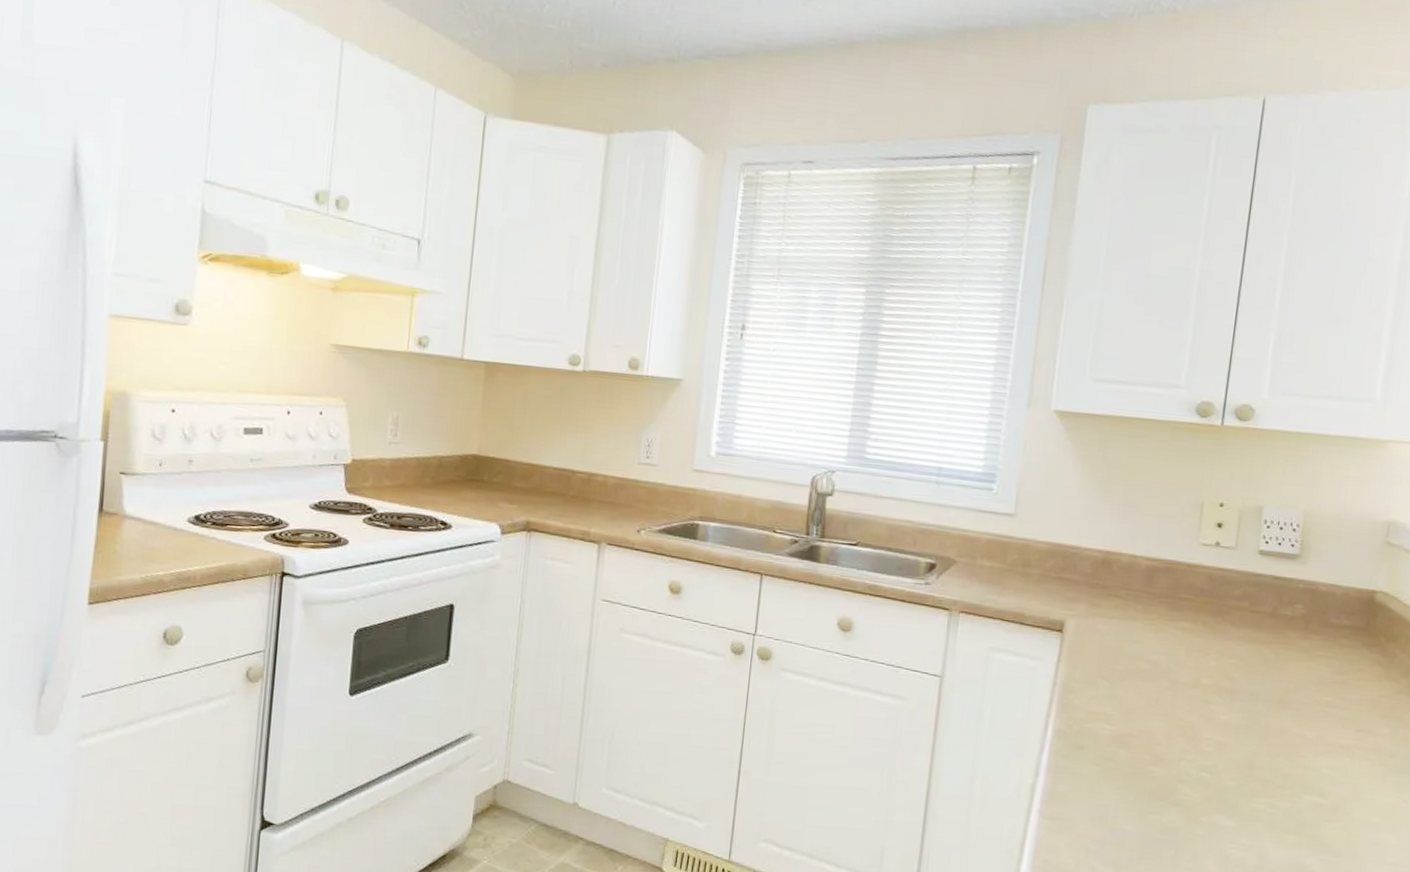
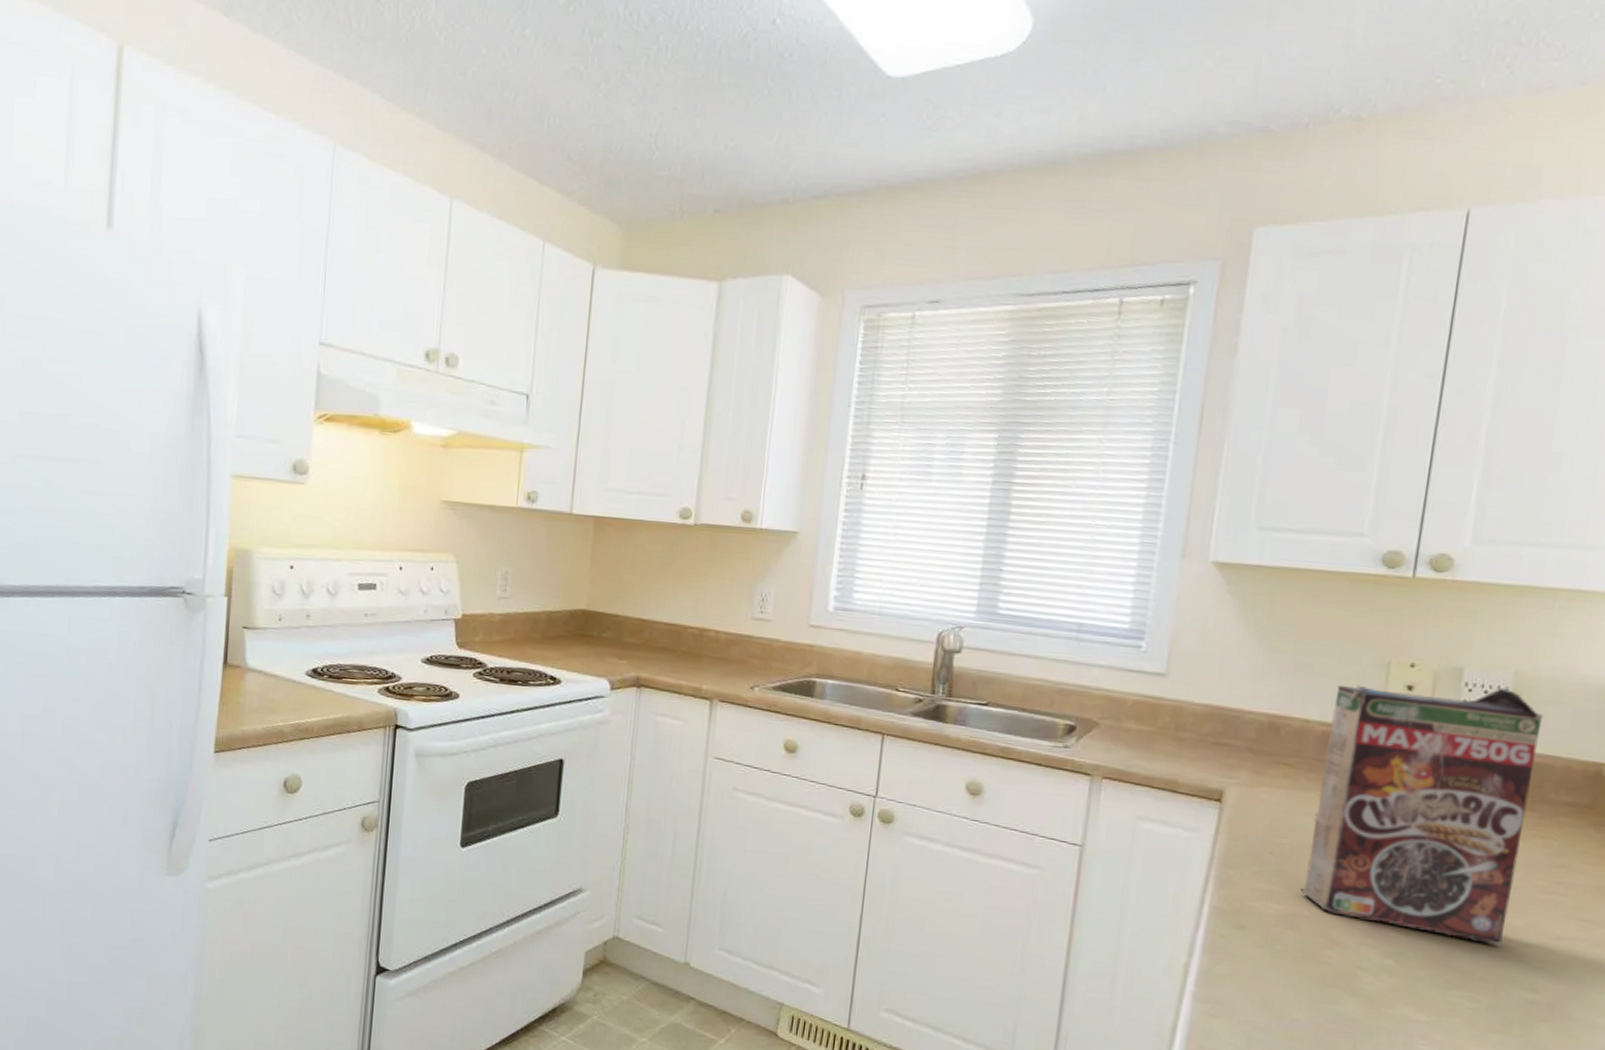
cereal box: none [1129,523,1327,756] -> present [1300,684,1543,946]

